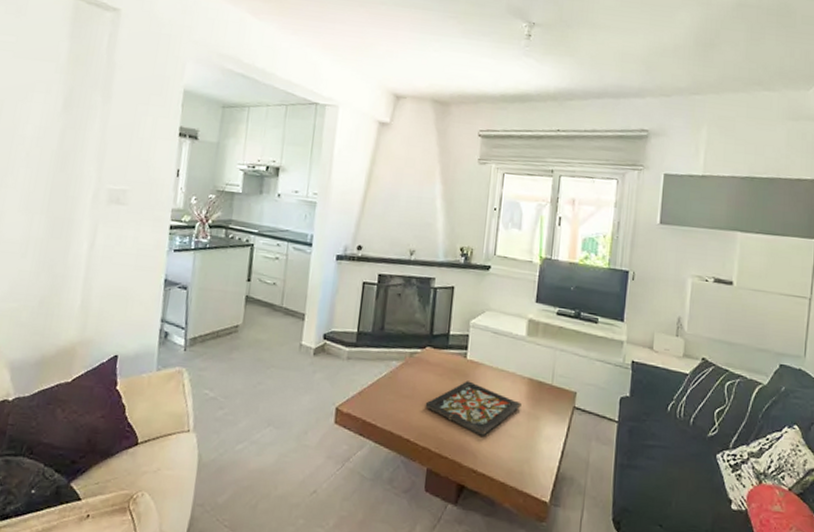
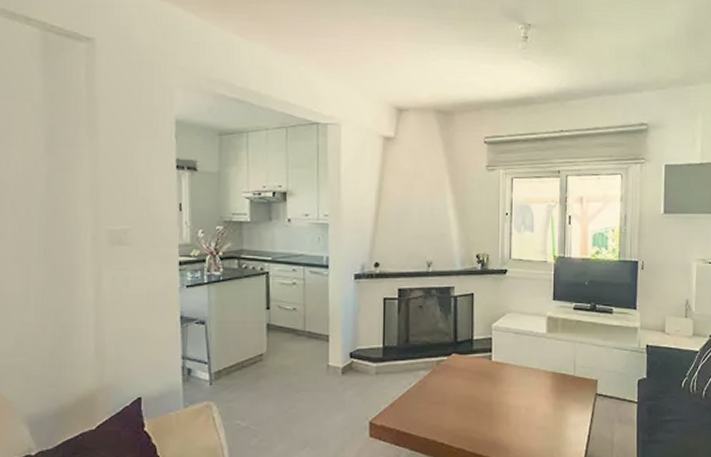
decorative tray: present [425,381,522,436] -> none [456,381,547,431]

